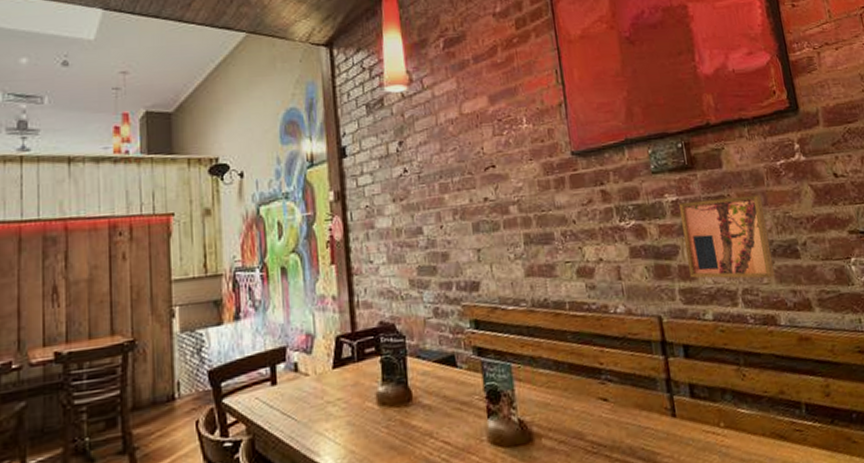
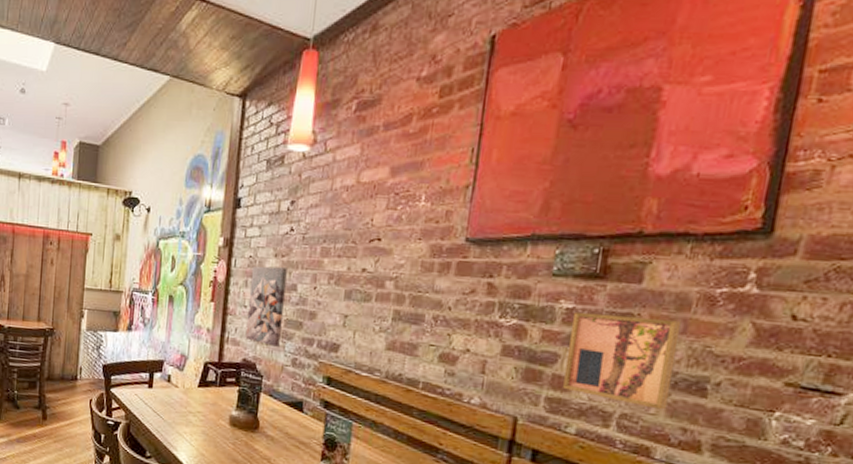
wall art: none [370,211,417,300] -> present [245,266,287,347]

